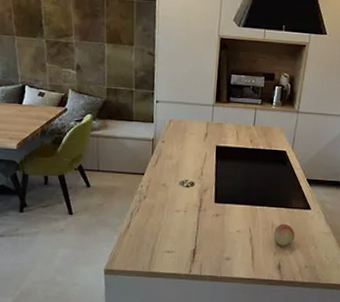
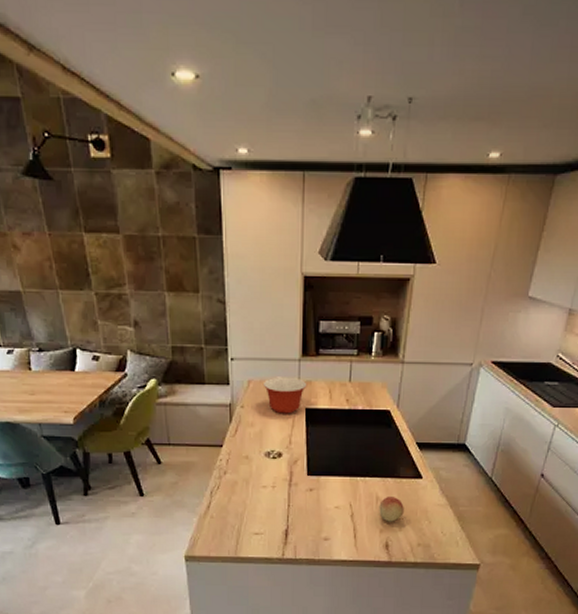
mixing bowl: none [181,118,219,150] -> present [262,377,307,414]

